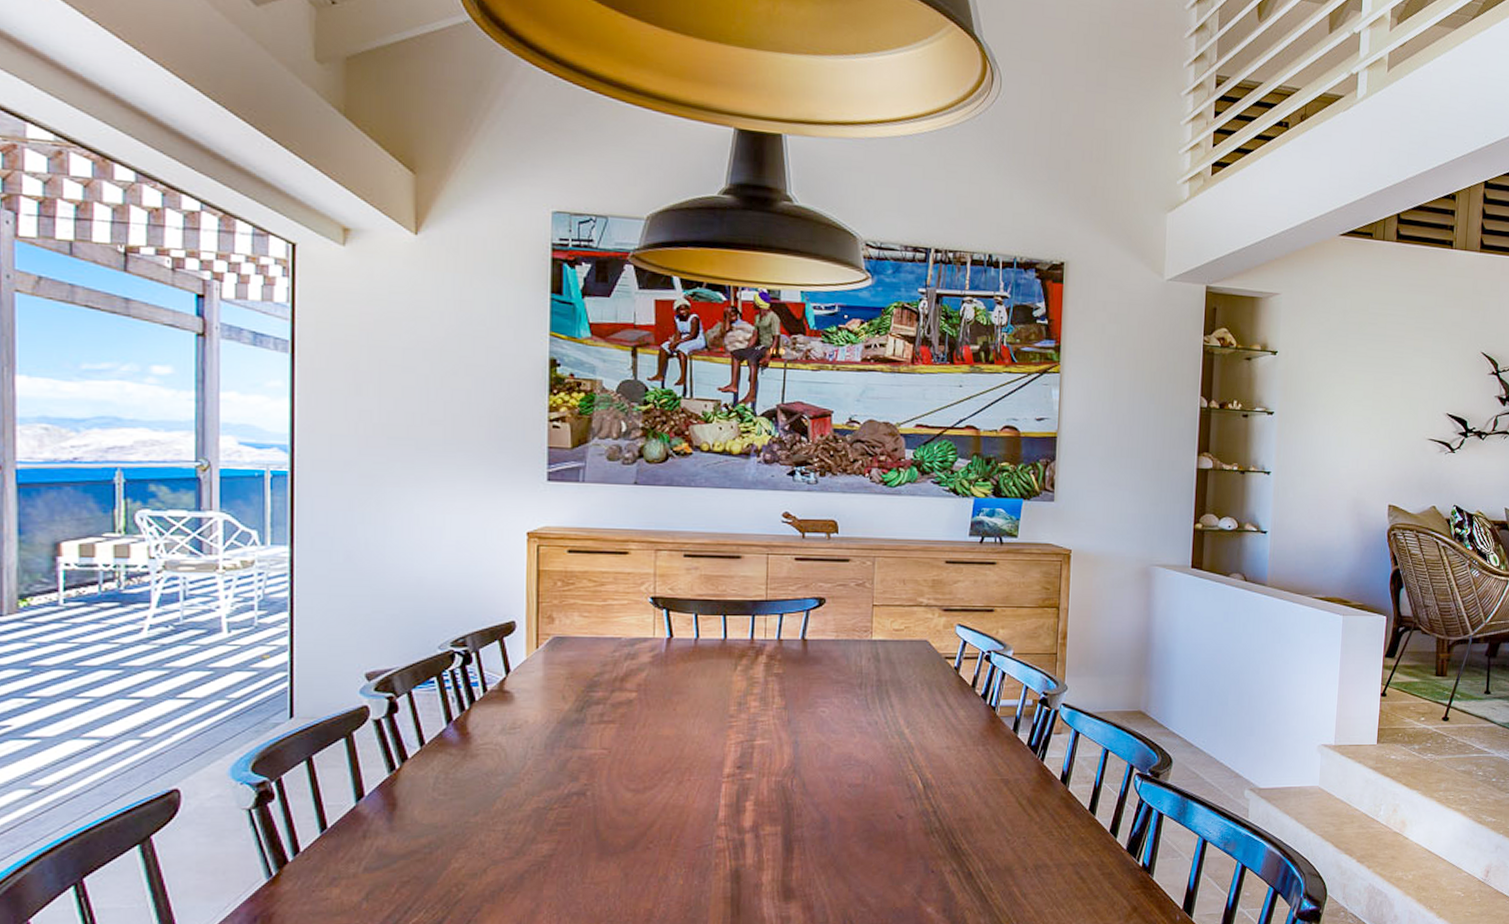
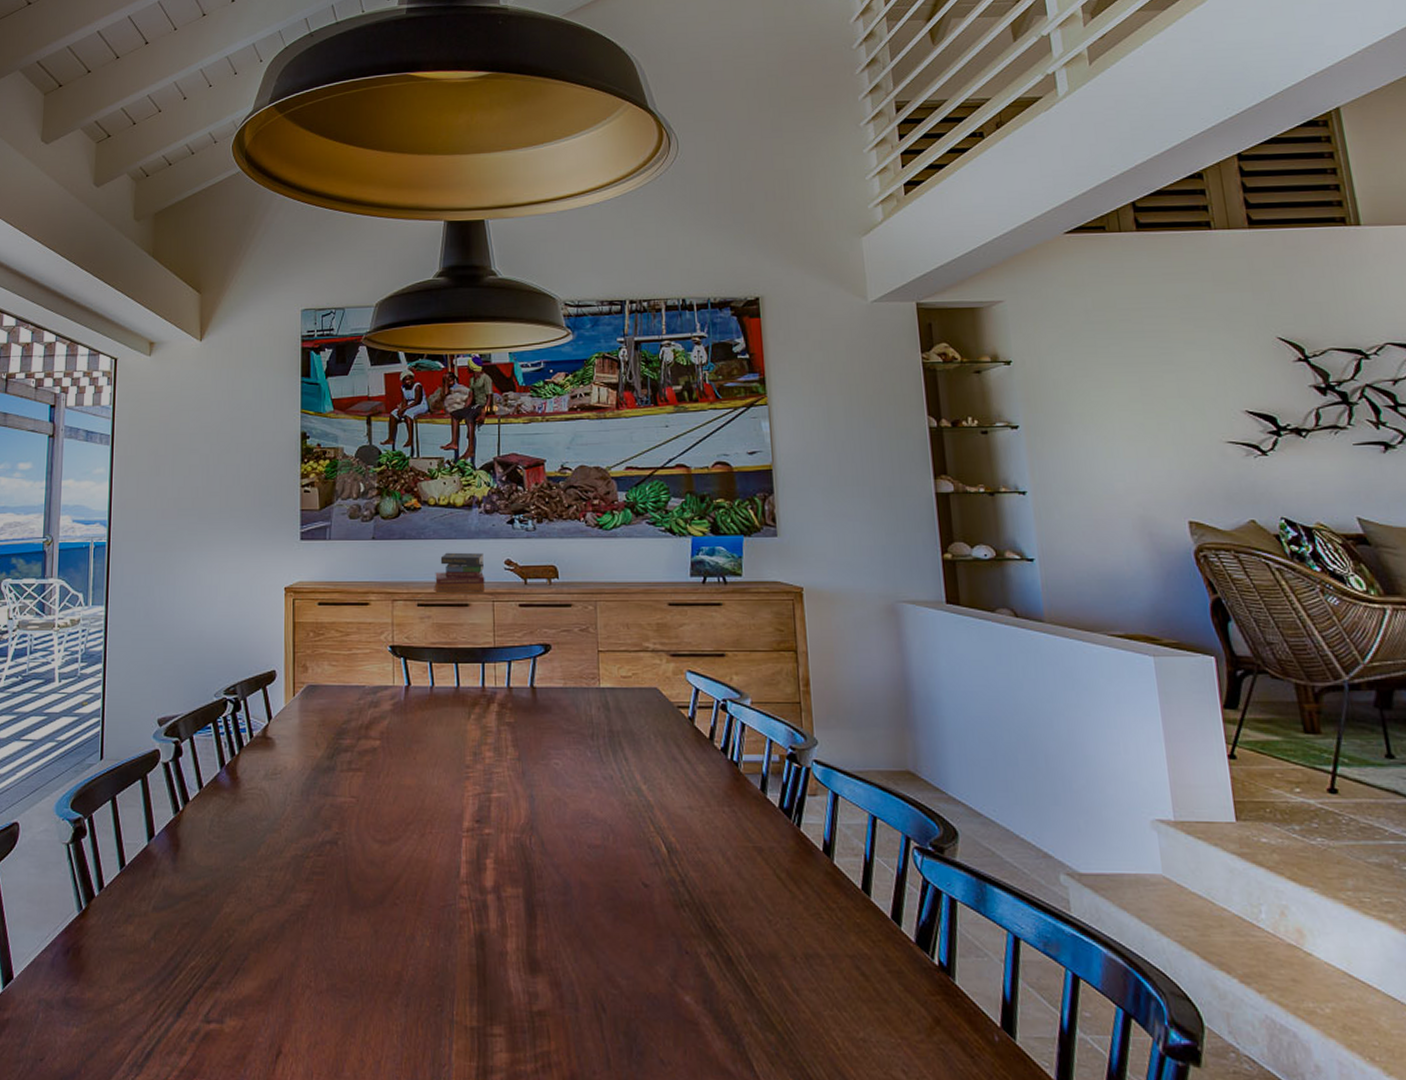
books: none [705,502,760,544] -> present [435,552,485,592]

